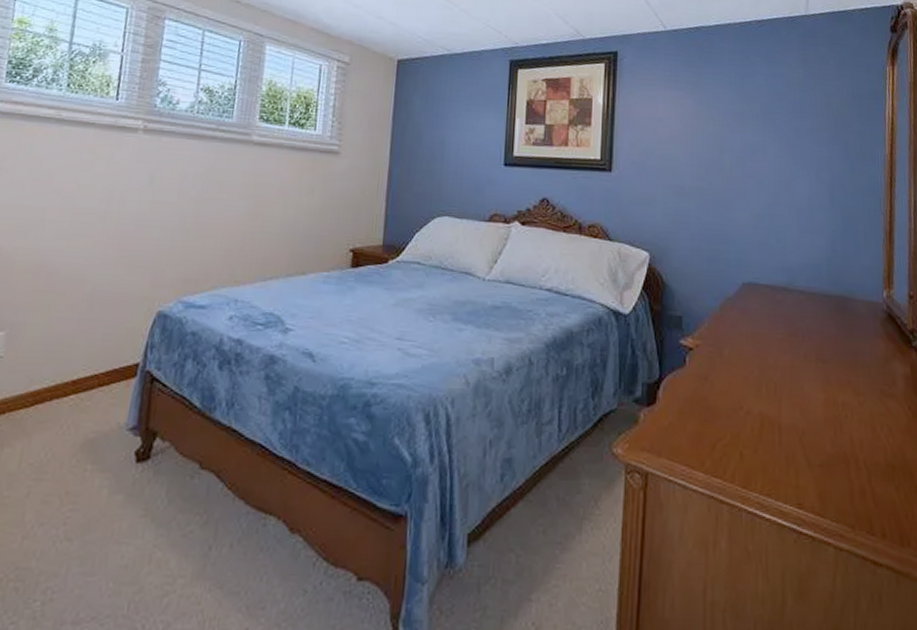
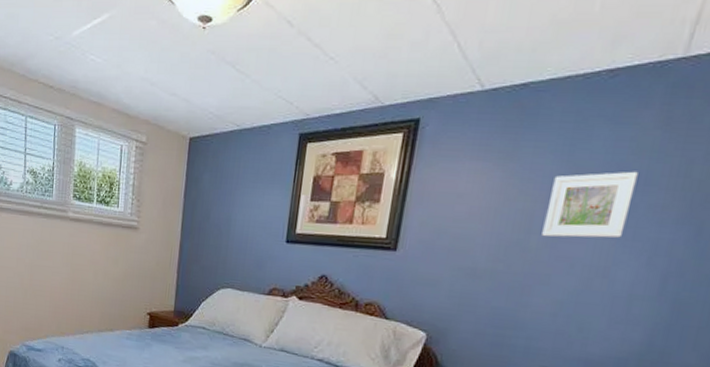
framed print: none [732,100,794,157] -> present [542,171,638,238]

